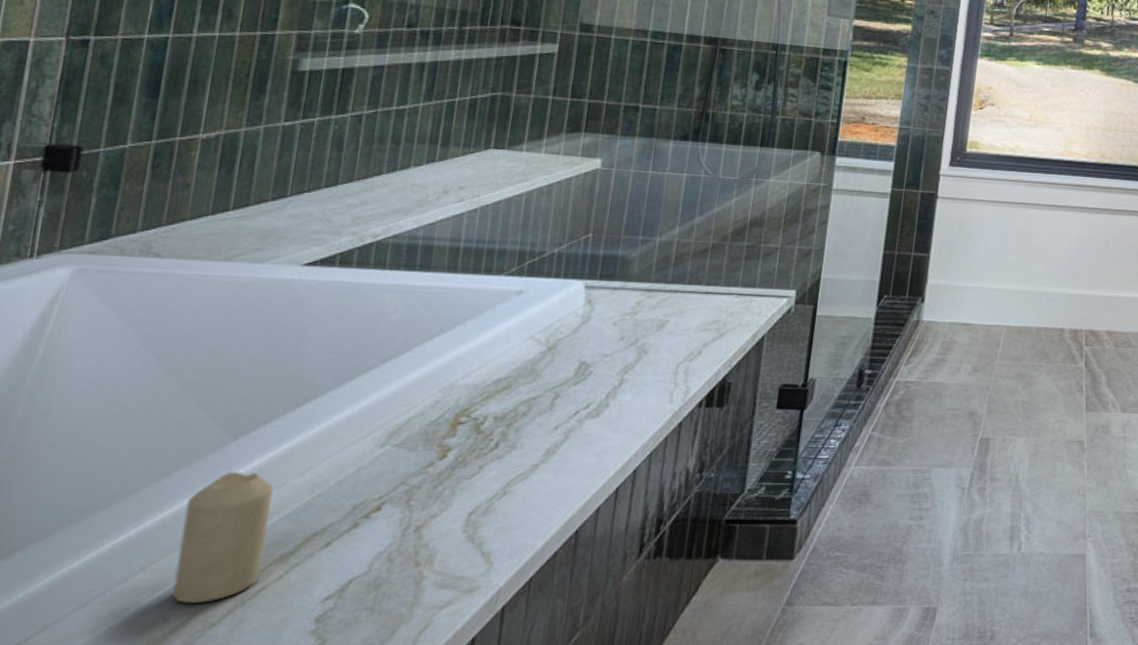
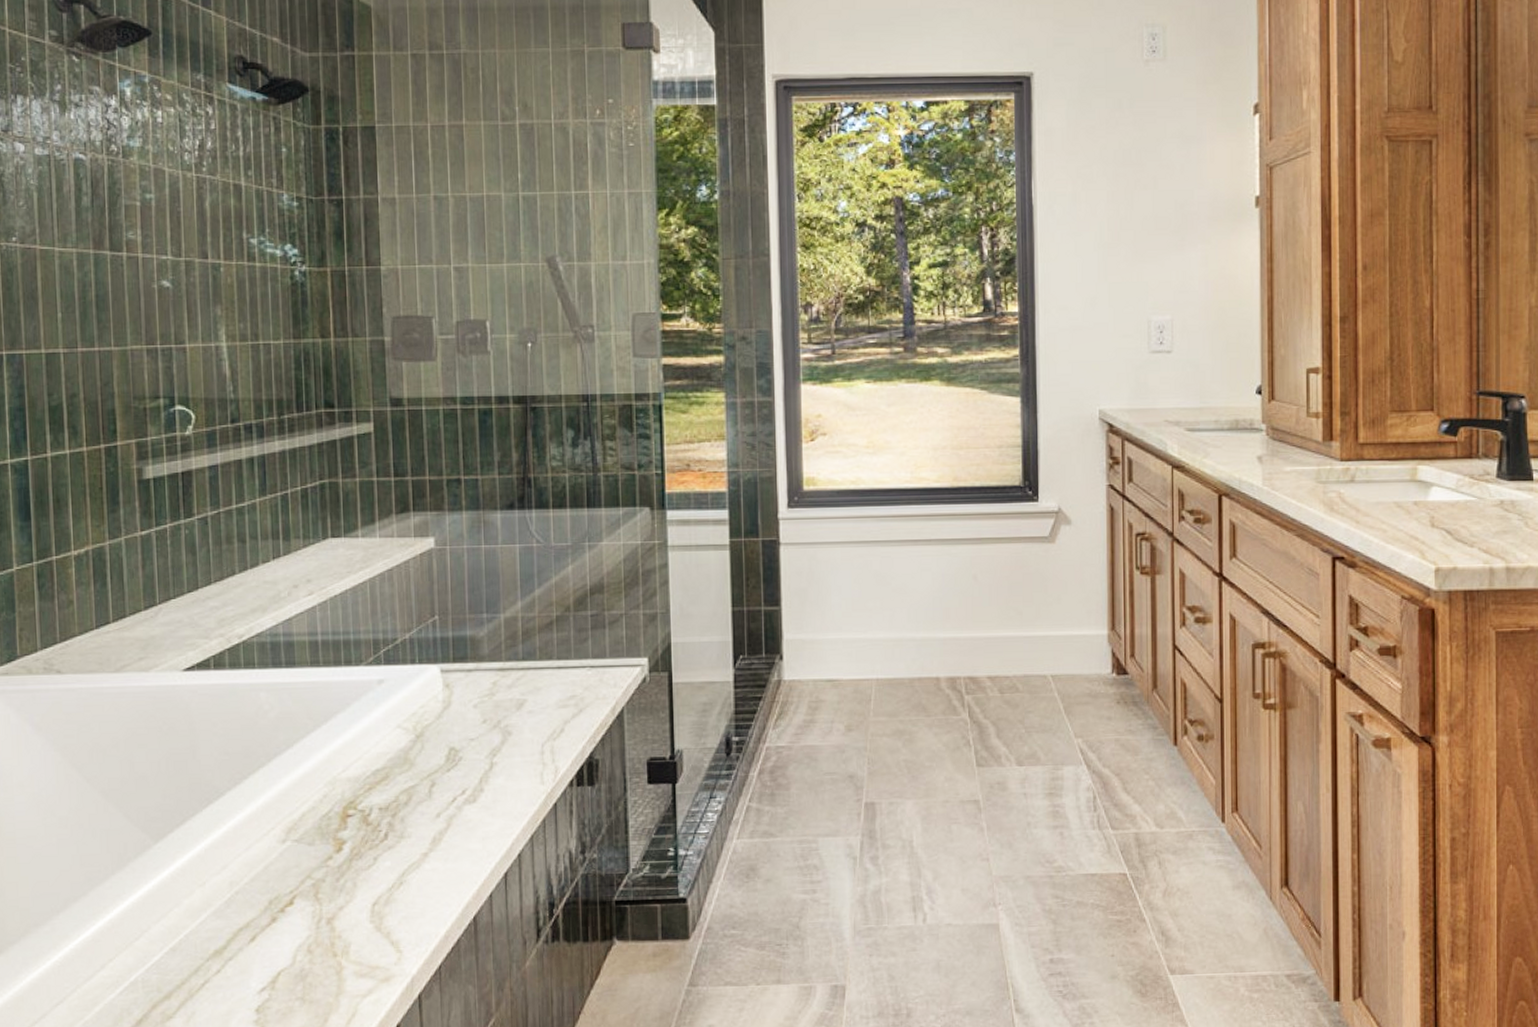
candle: present [172,471,275,603] -> none [127,873,201,997]

